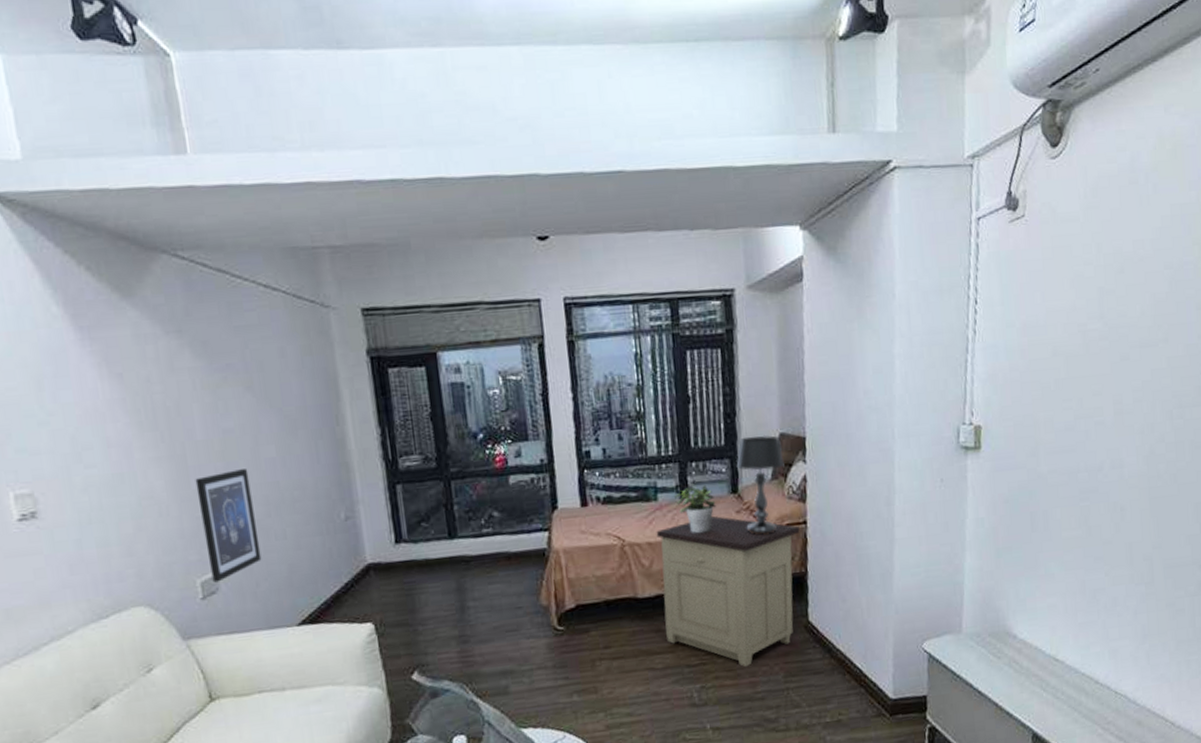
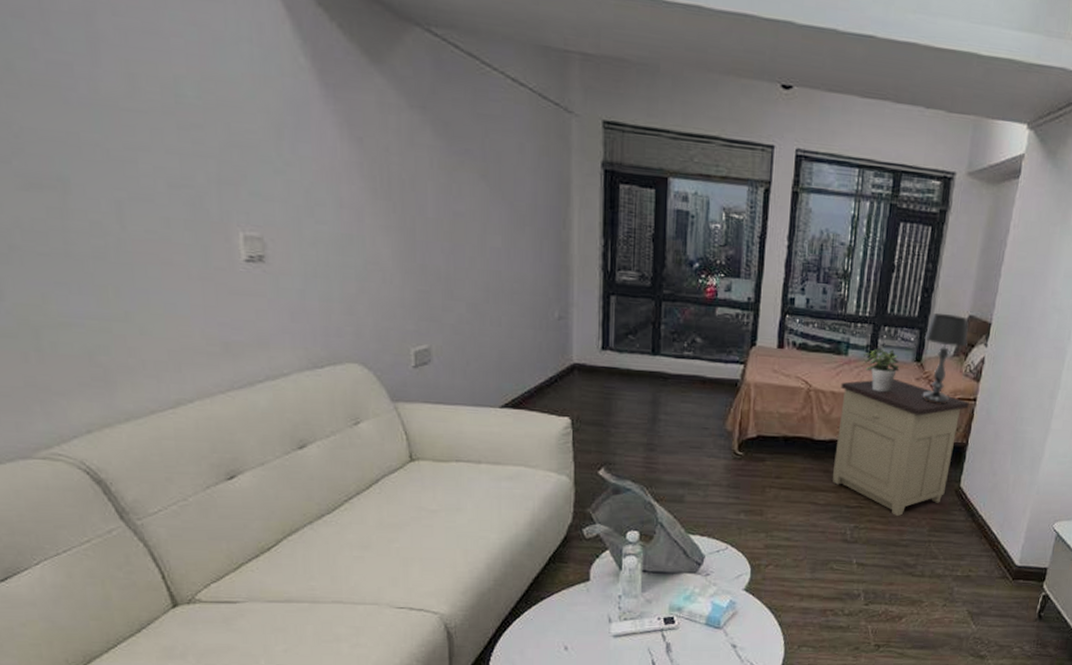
wall art: present [195,469,262,583] -> none [421,252,475,355]

